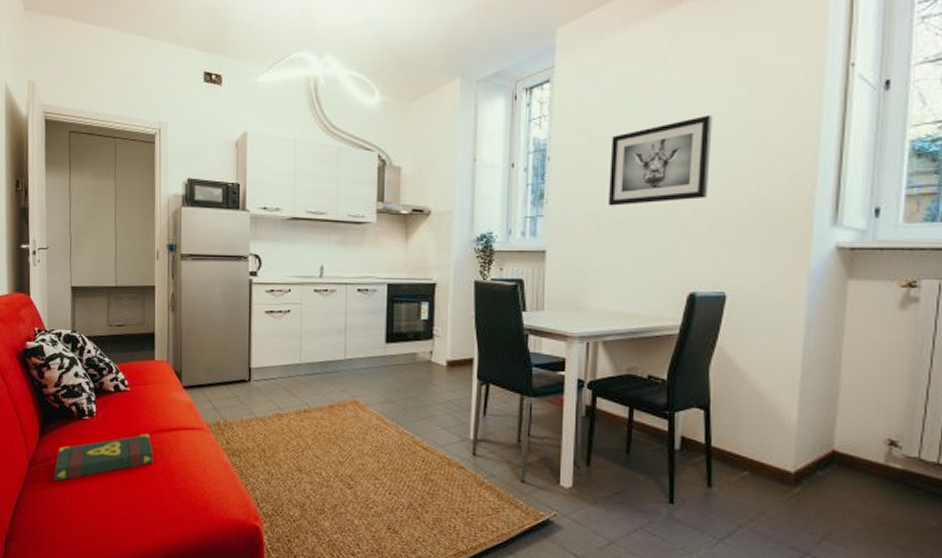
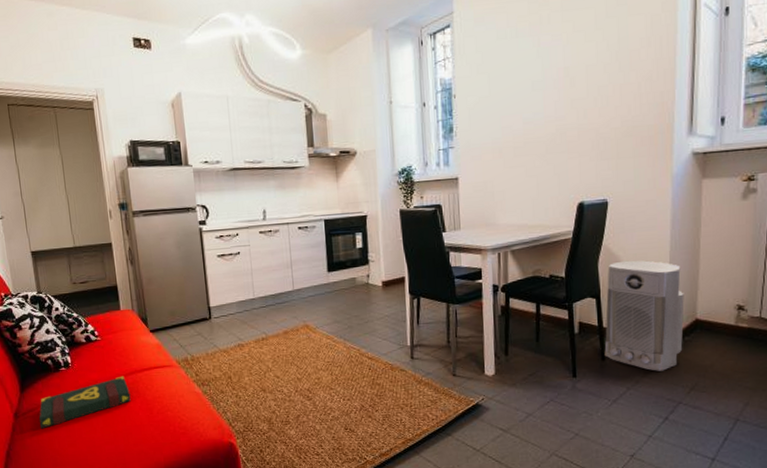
wall art: present [607,114,712,206] -> none [506,47,590,134]
air purifier: none [711,368,818,511] -> present [604,260,684,371]

